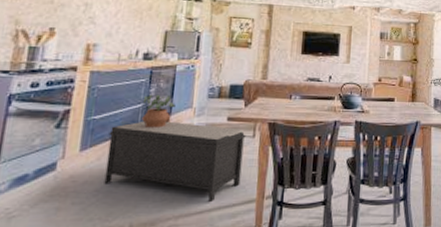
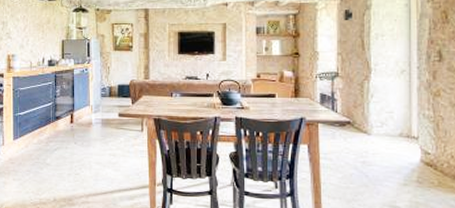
bench: present [104,121,246,201] -> none [31,116,135,185]
potted plant: present [142,94,175,128] -> none [52,94,76,122]

